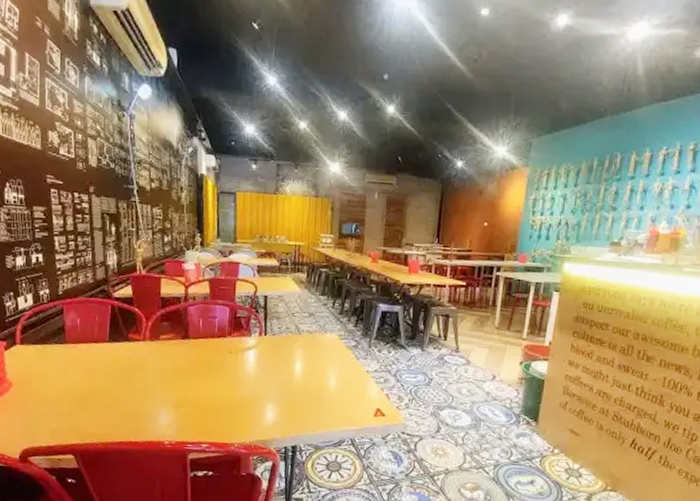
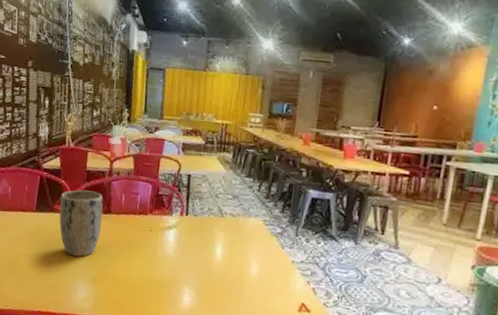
plant pot: none [134,317,181,384] -> present [59,189,103,257]

